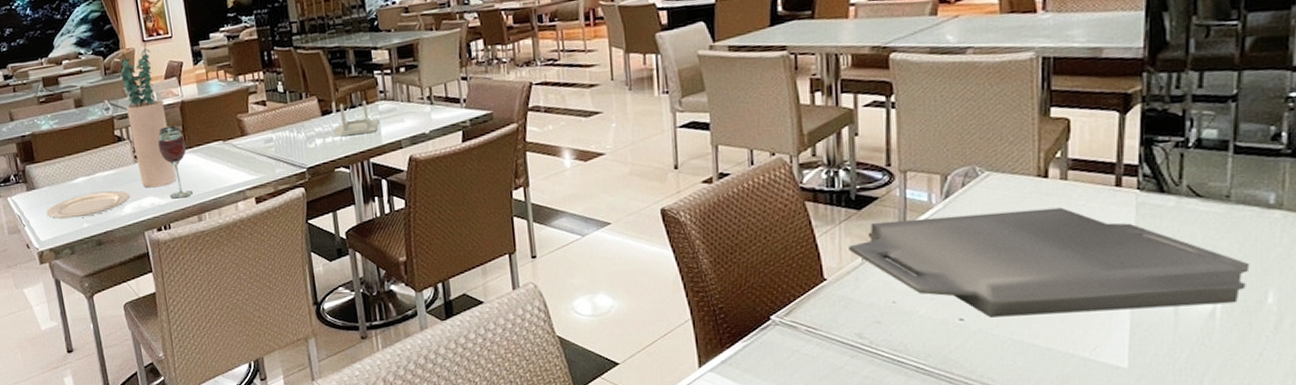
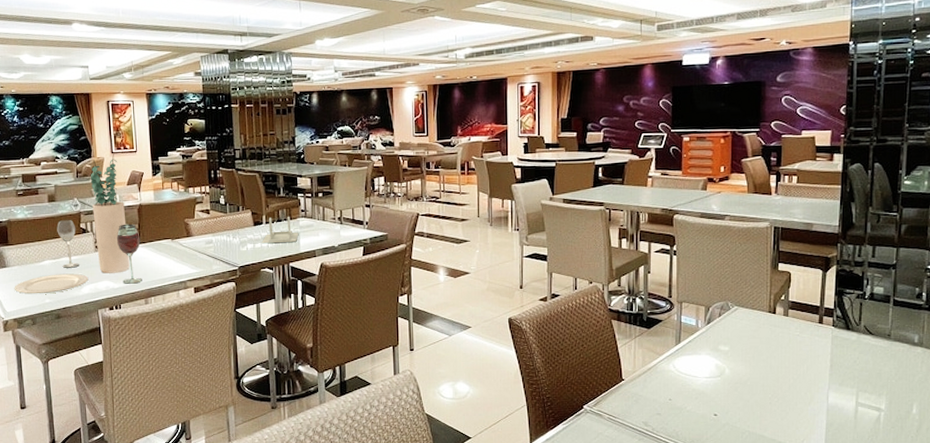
wineglass: none [87,126,118,185] -> present [57,219,79,268]
serving tray: present [849,207,1250,318] -> none [641,336,902,414]

